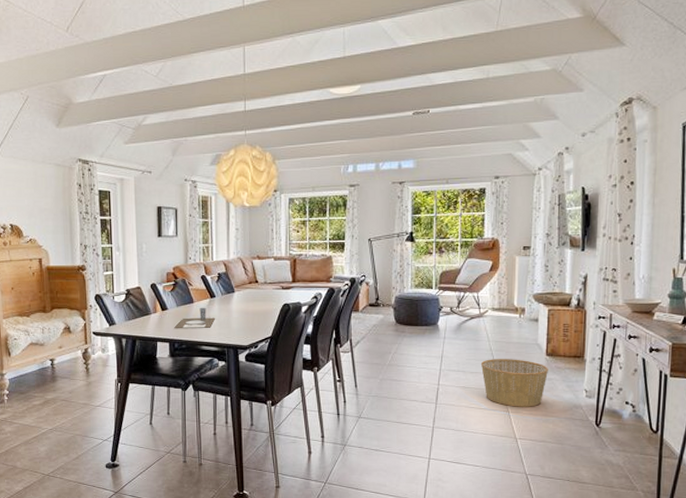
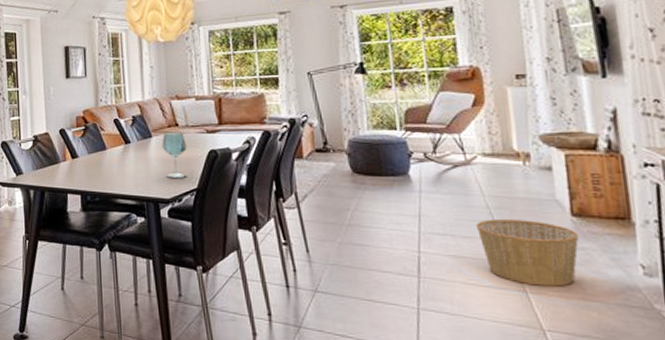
place setting: present [174,307,215,328] -> none [86,154,131,178]
wine glass: none [243,289,264,329] -> present [162,133,187,179]

